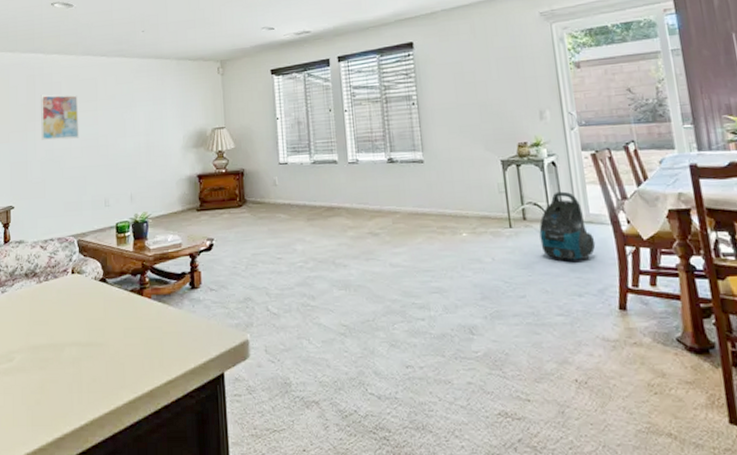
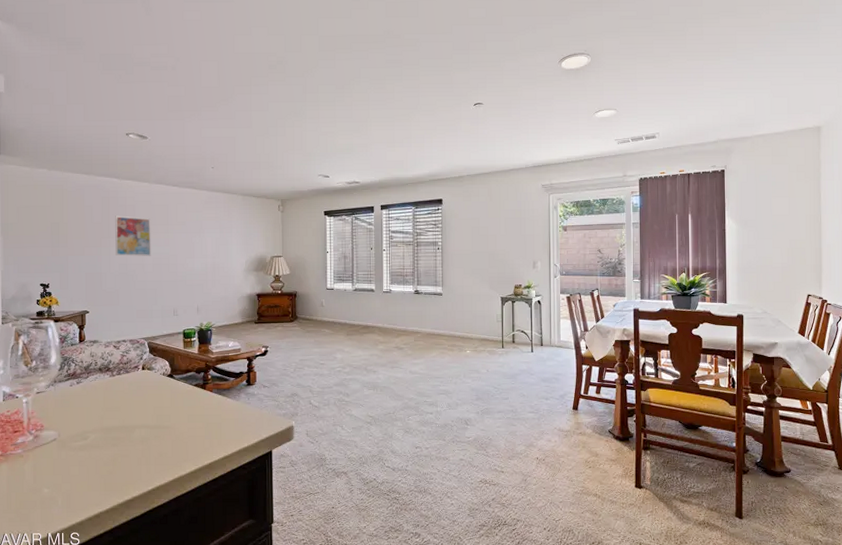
vacuum cleaner: present [539,191,596,260] -> none [523,323,562,373]

